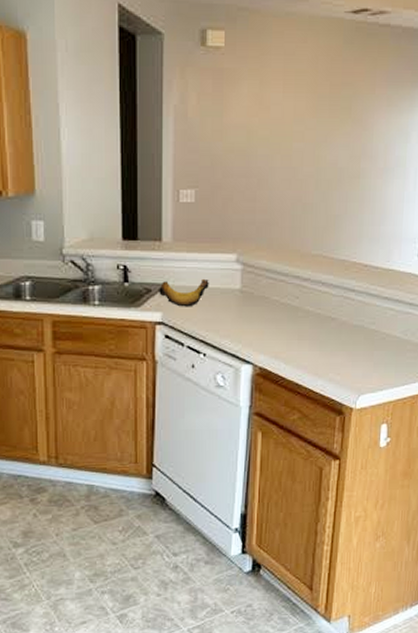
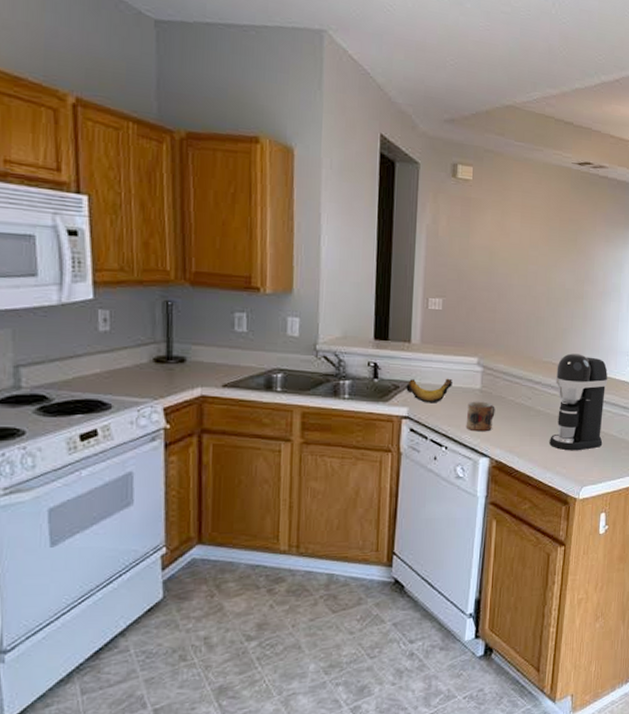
mug: none [225,303,258,337] -> present [465,401,495,432]
coffee maker: none [321,244,391,355] -> present [549,353,608,451]

